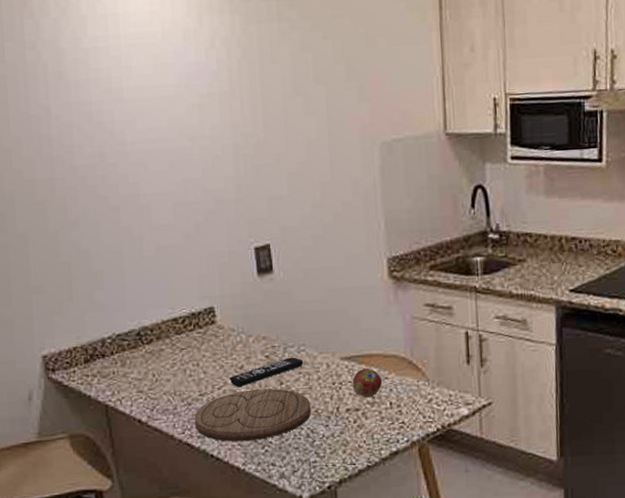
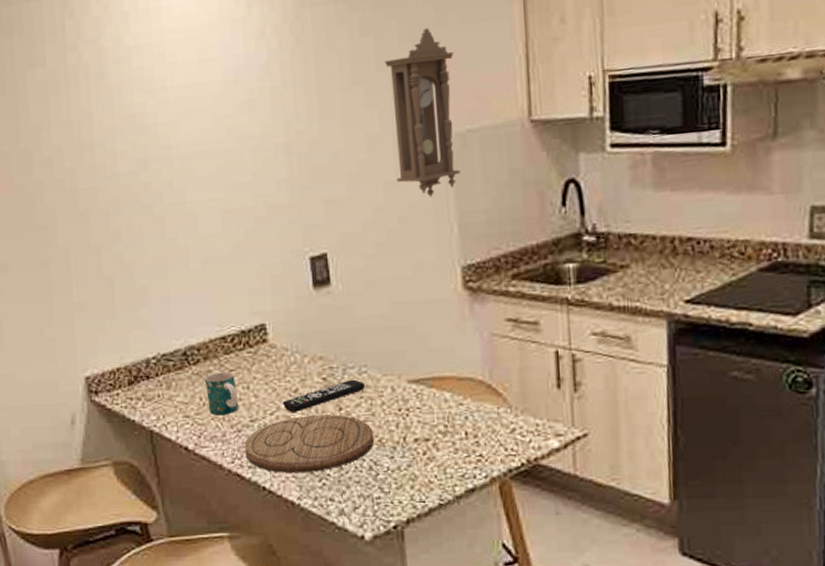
mug: none [157,350,190,391] -> present [204,371,239,416]
pendulum clock: none [322,48,387,197] -> present [385,27,460,197]
fruit: present [352,368,383,398] -> none [421,393,457,426]

